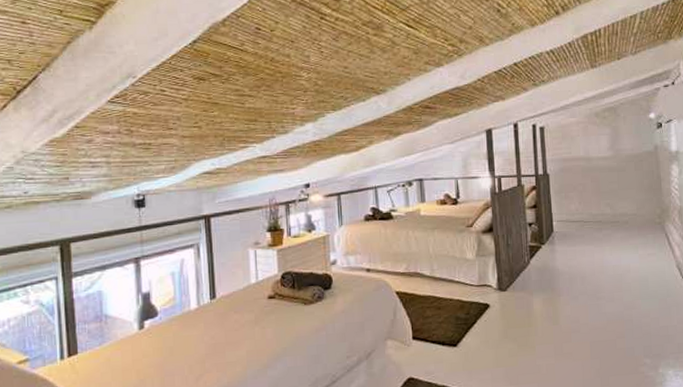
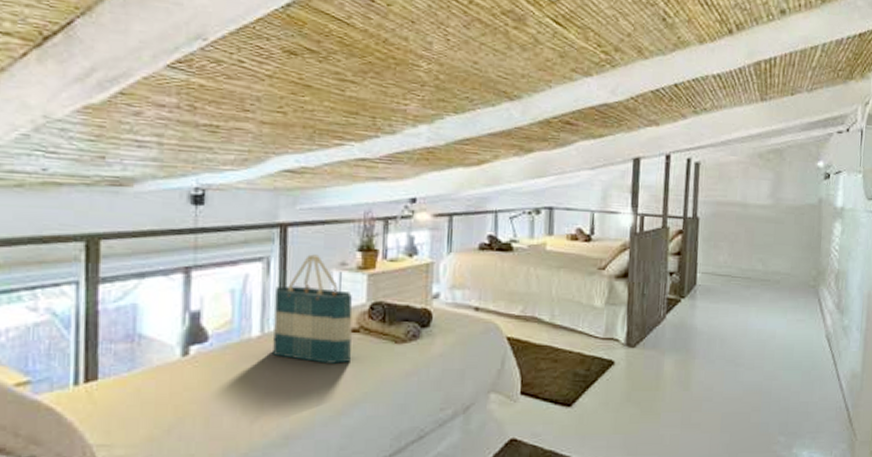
tote bag: none [206,238,271,327] -> present [273,254,353,364]

